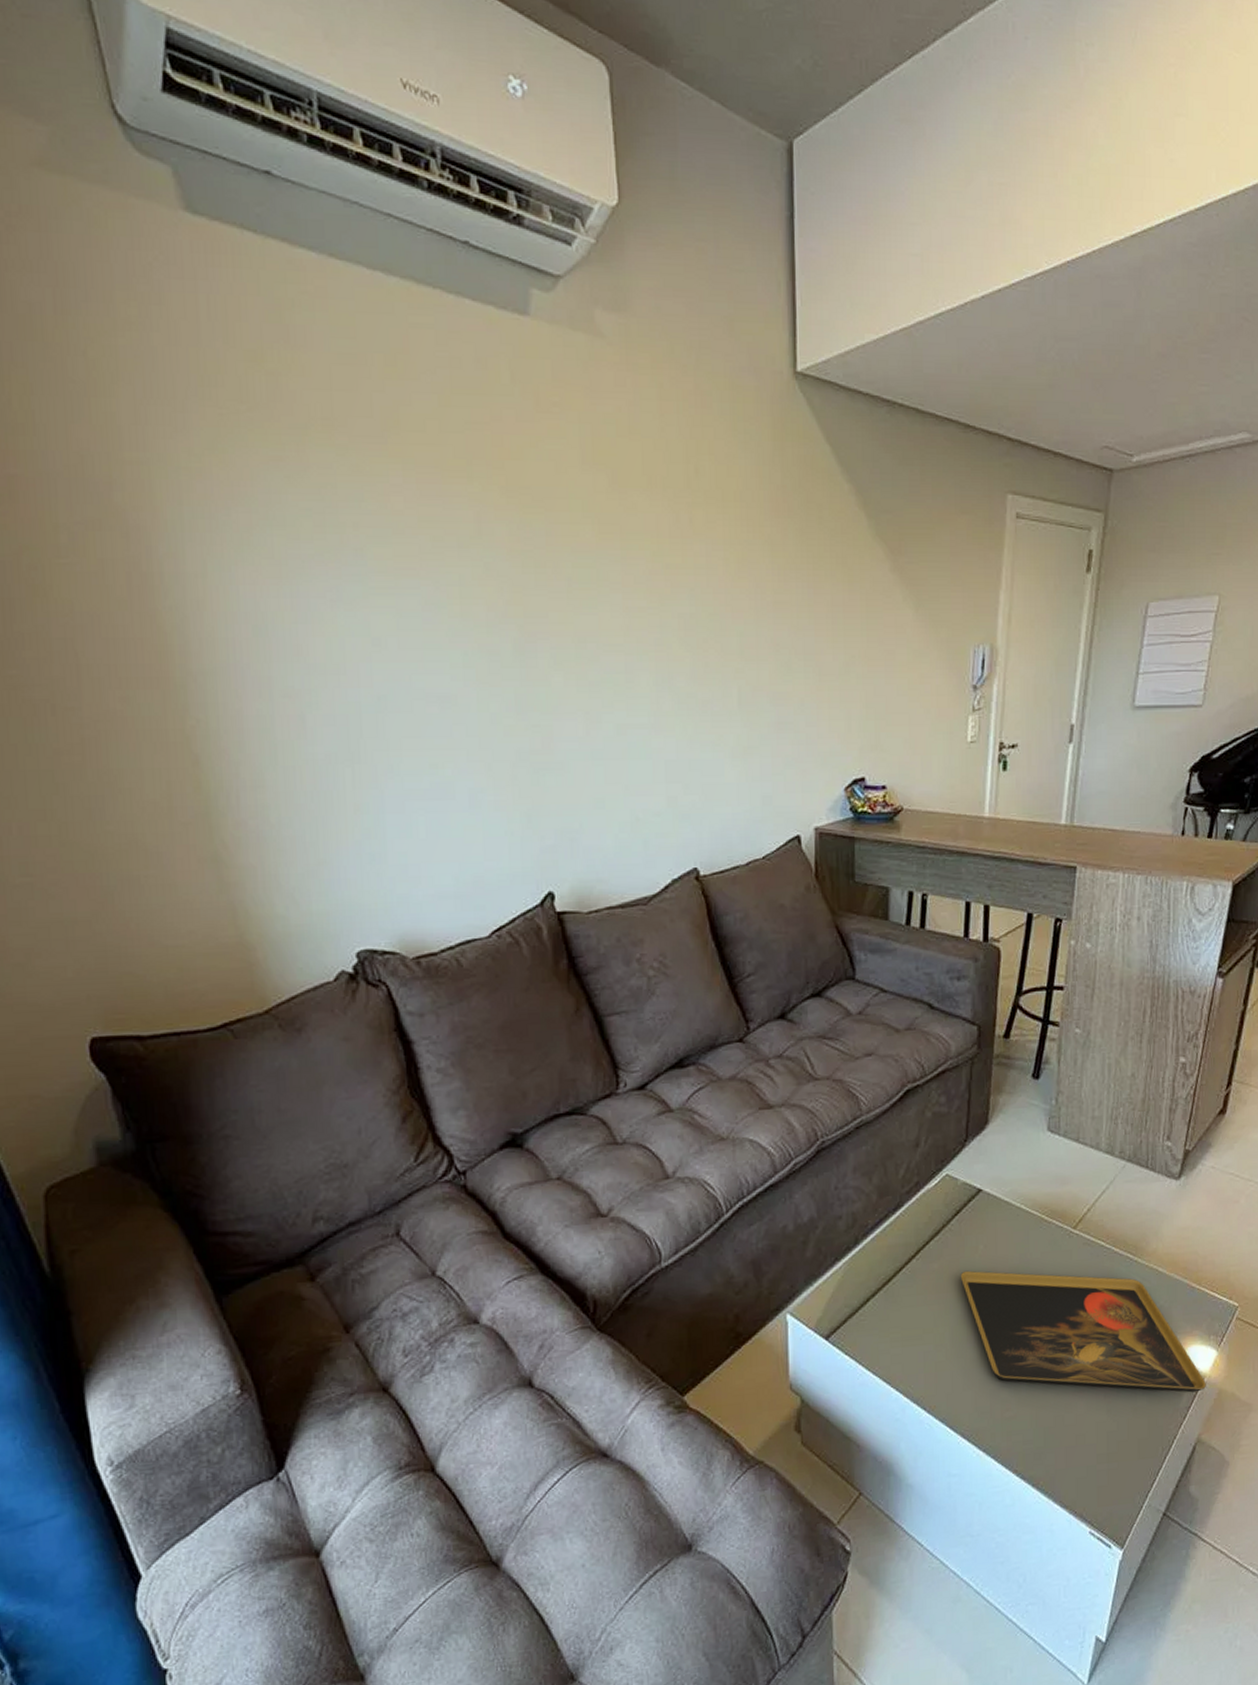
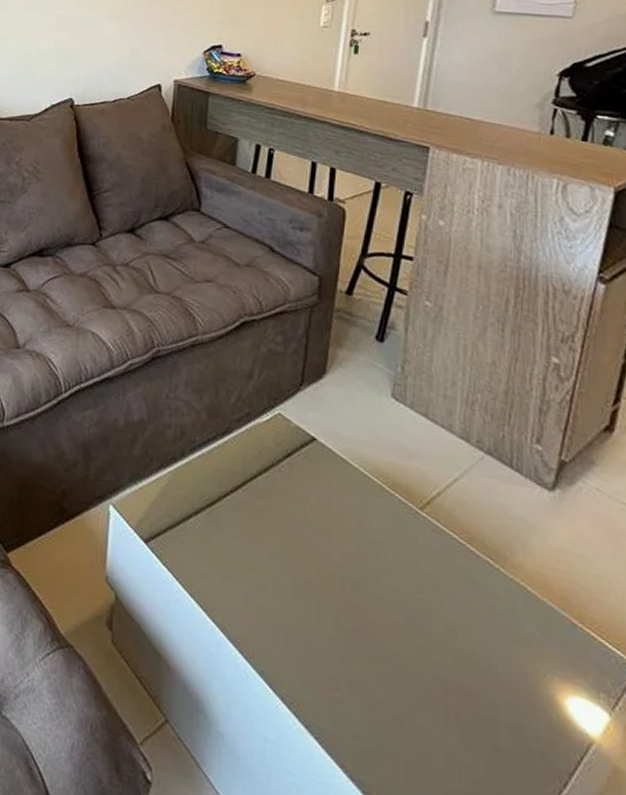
decorative tray: present [960,1270,1206,1393] -> none [288,518,595,759]

